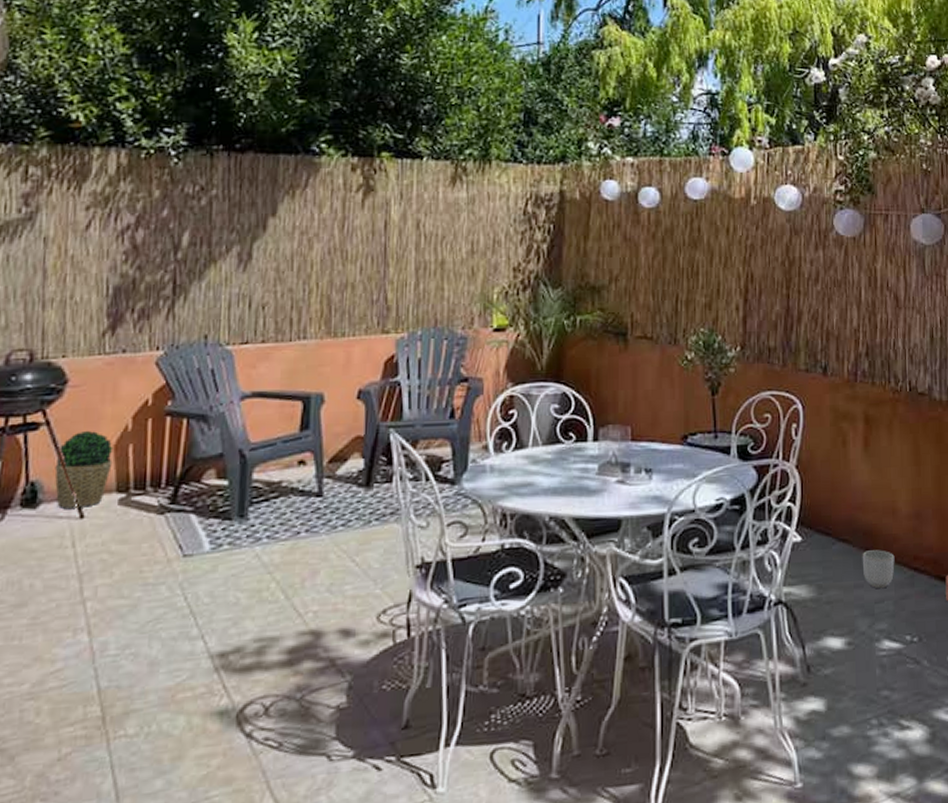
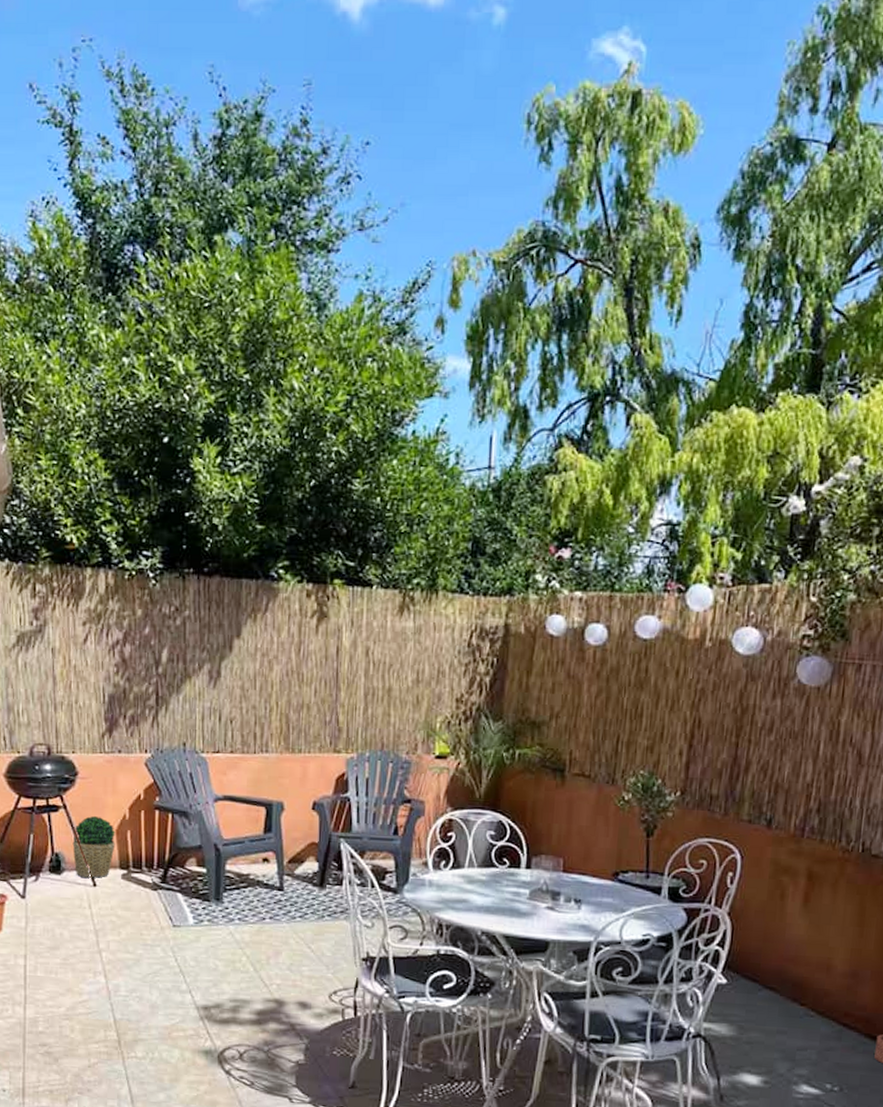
planter: present [862,550,895,589] -> none [788,1001,824,1038]

